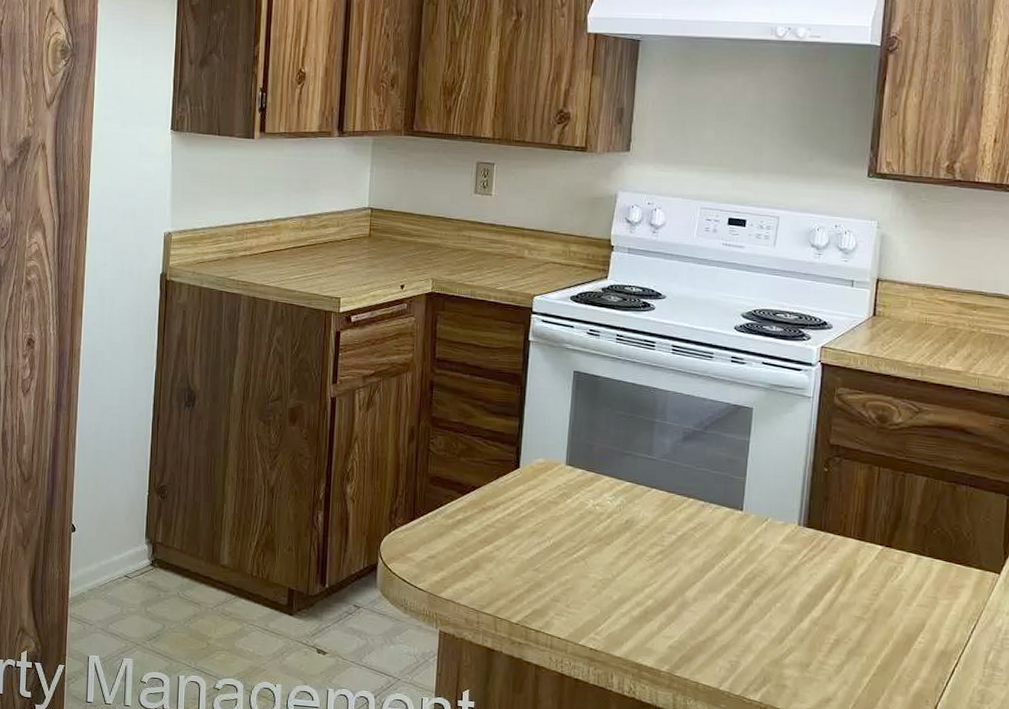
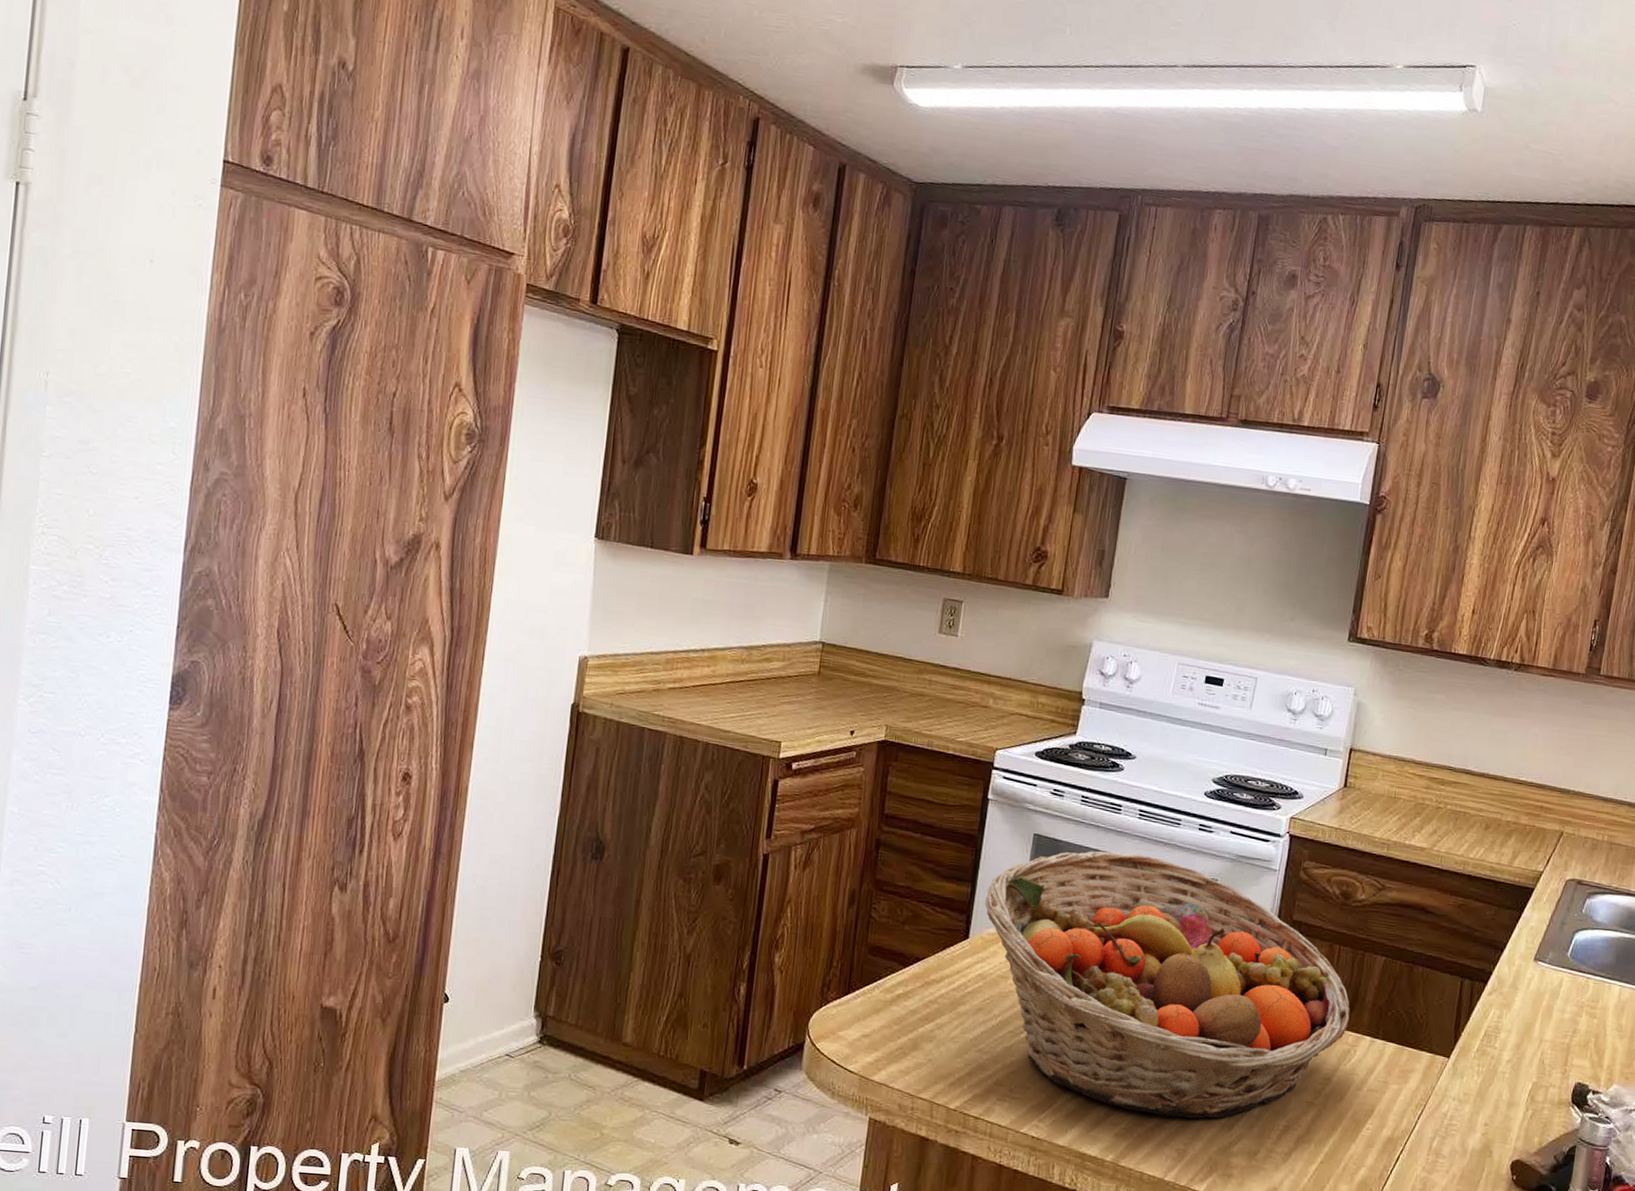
fruit basket: none [533,384,894,632] -> present [985,850,1351,1119]

